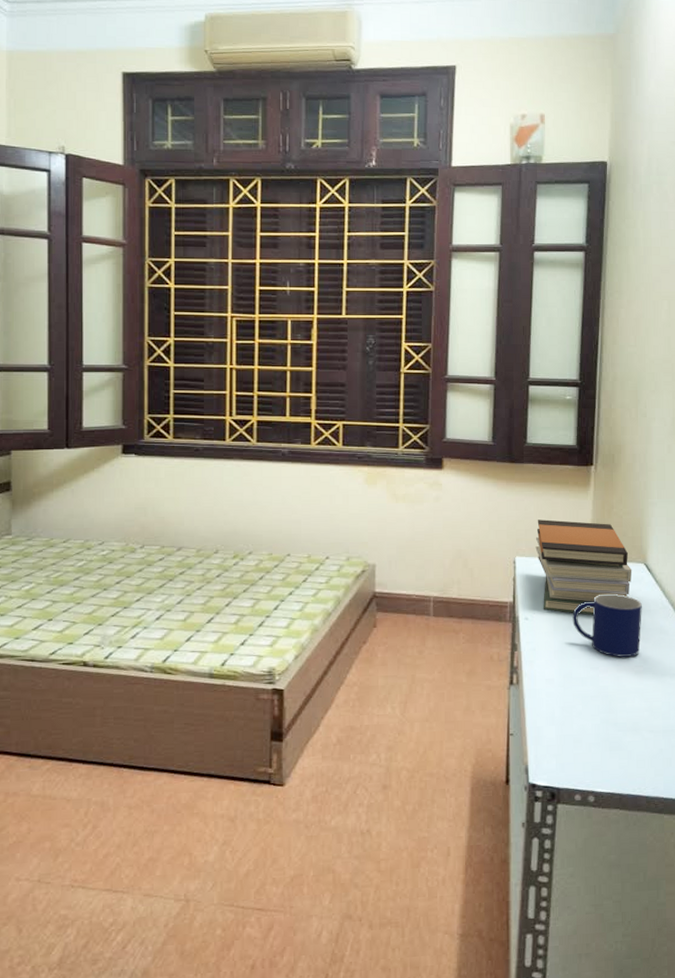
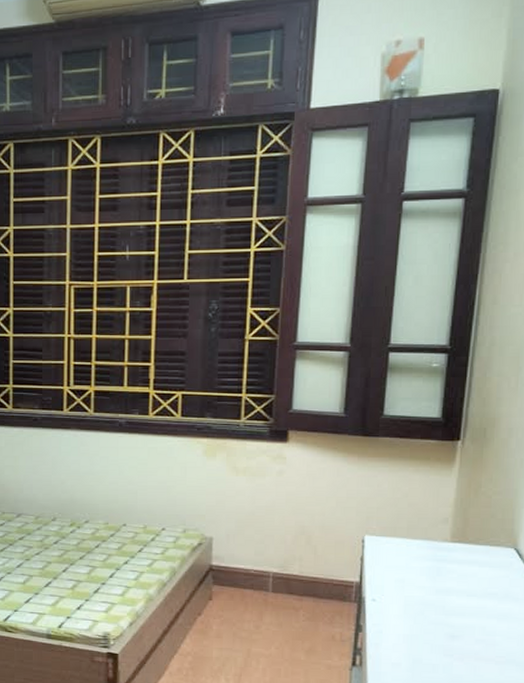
book stack: present [535,519,633,615] -> none [387,497,500,600]
mug: present [572,593,642,657] -> none [426,578,509,646]

